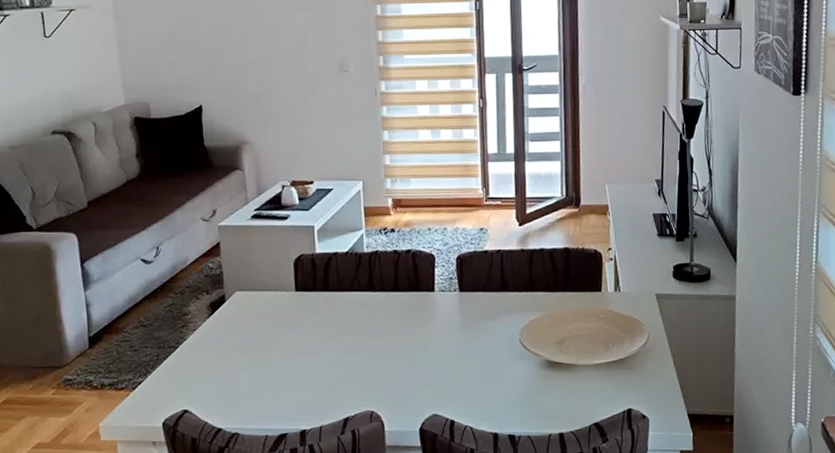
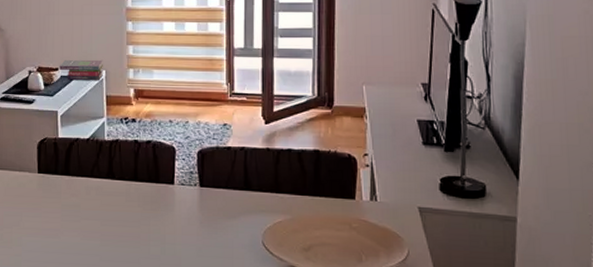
books: none [315,170,360,194] -> present [60,59,103,81]

